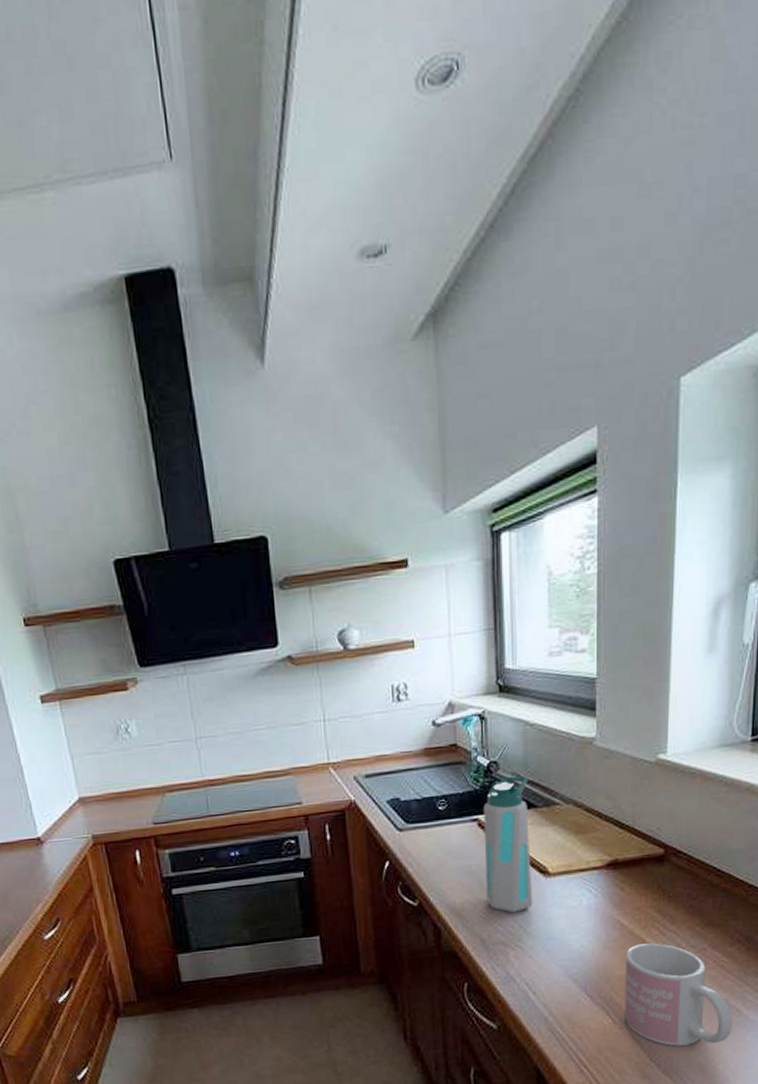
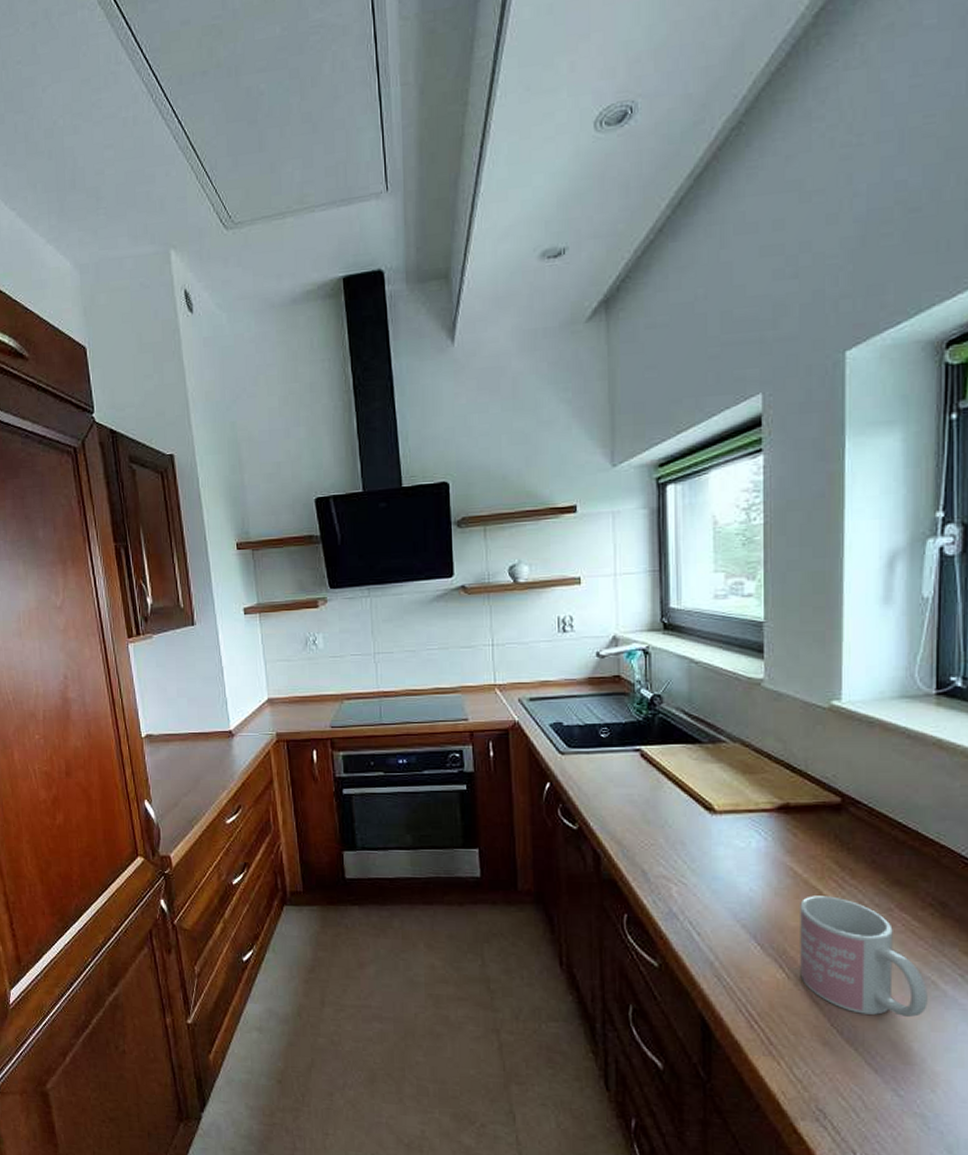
water bottle: present [483,775,533,913] -> none [646,709,698,847]

